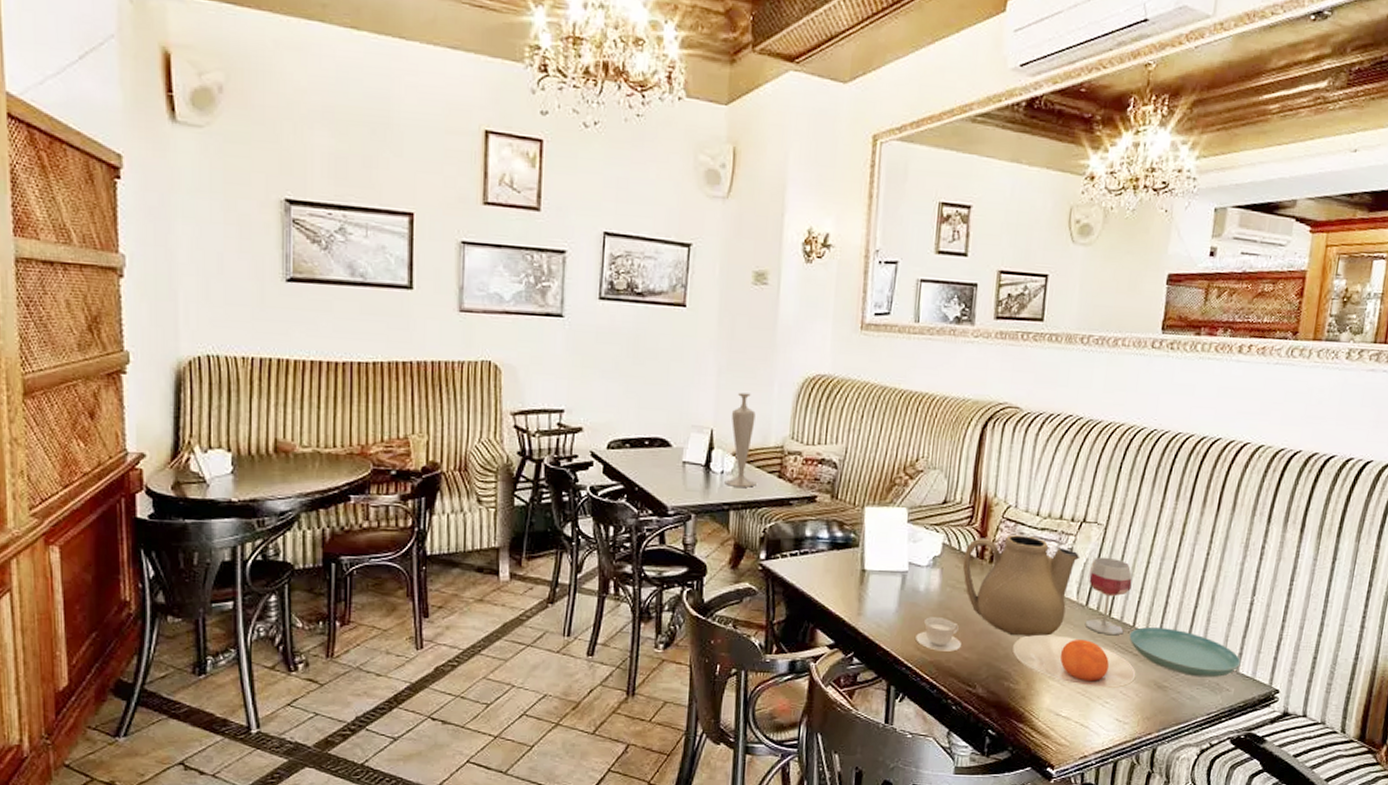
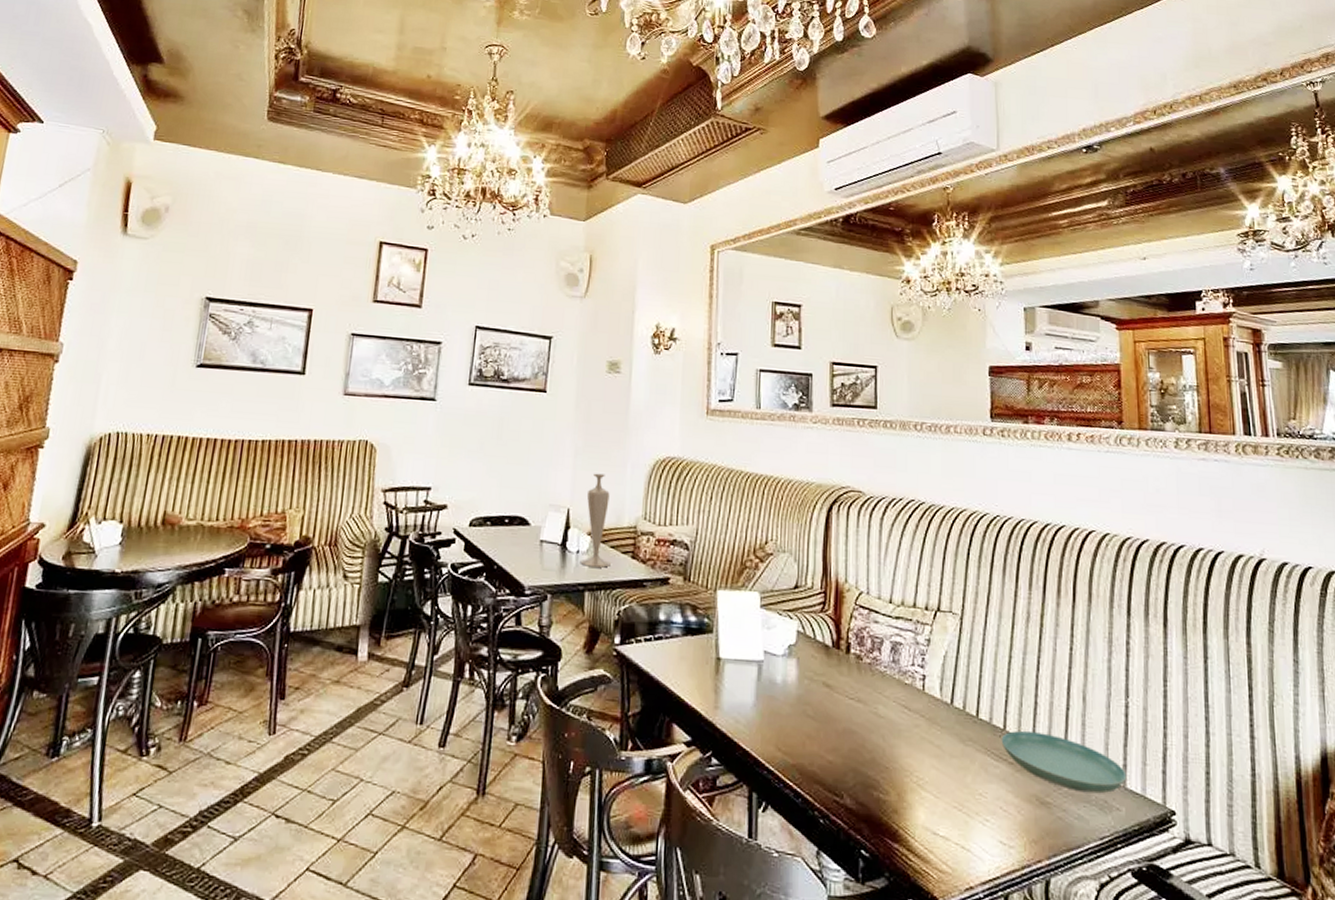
teacup: present [916,617,962,652] -> none [776,712,825,754]
teapot: present [963,535,1080,637] -> none [819,623,939,739]
plate: present [1012,634,1136,689] -> none [877,735,1015,804]
wineglass: present [1085,557,1132,636] -> none [949,649,996,740]

